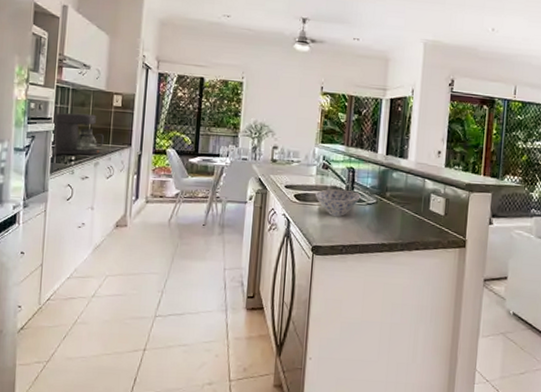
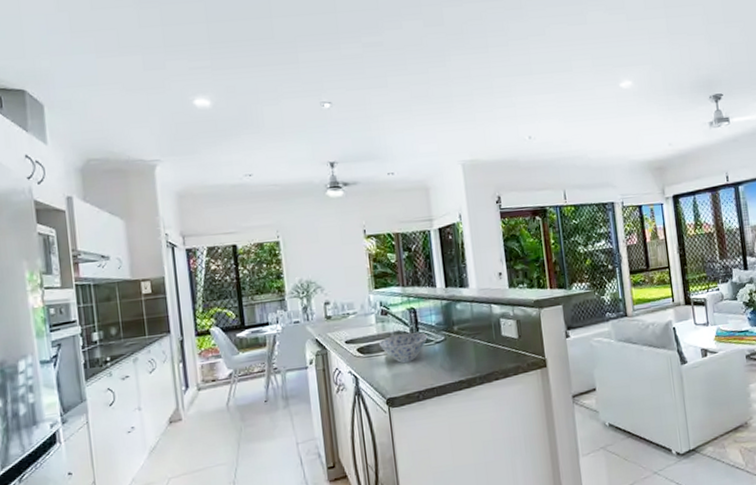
coffee maker: present [54,112,104,156] -> none [79,307,139,360]

